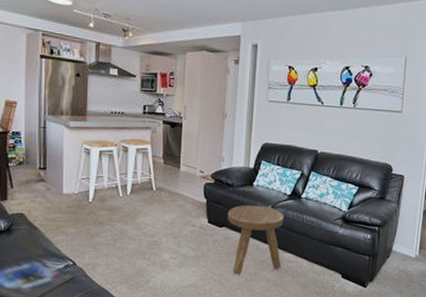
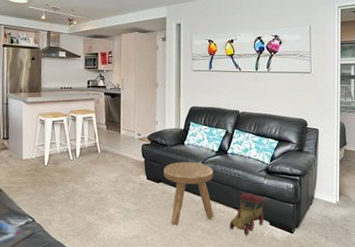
toy train: none [297,242,340,288] -> present [229,192,266,236]

